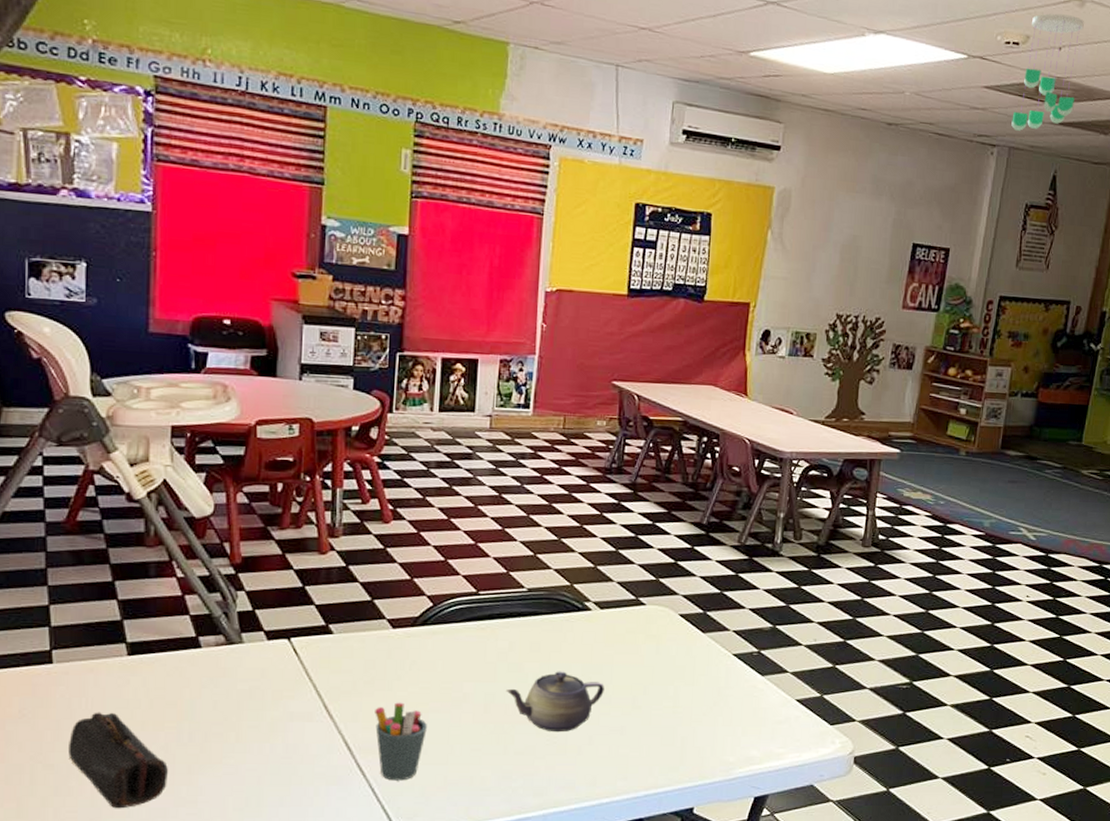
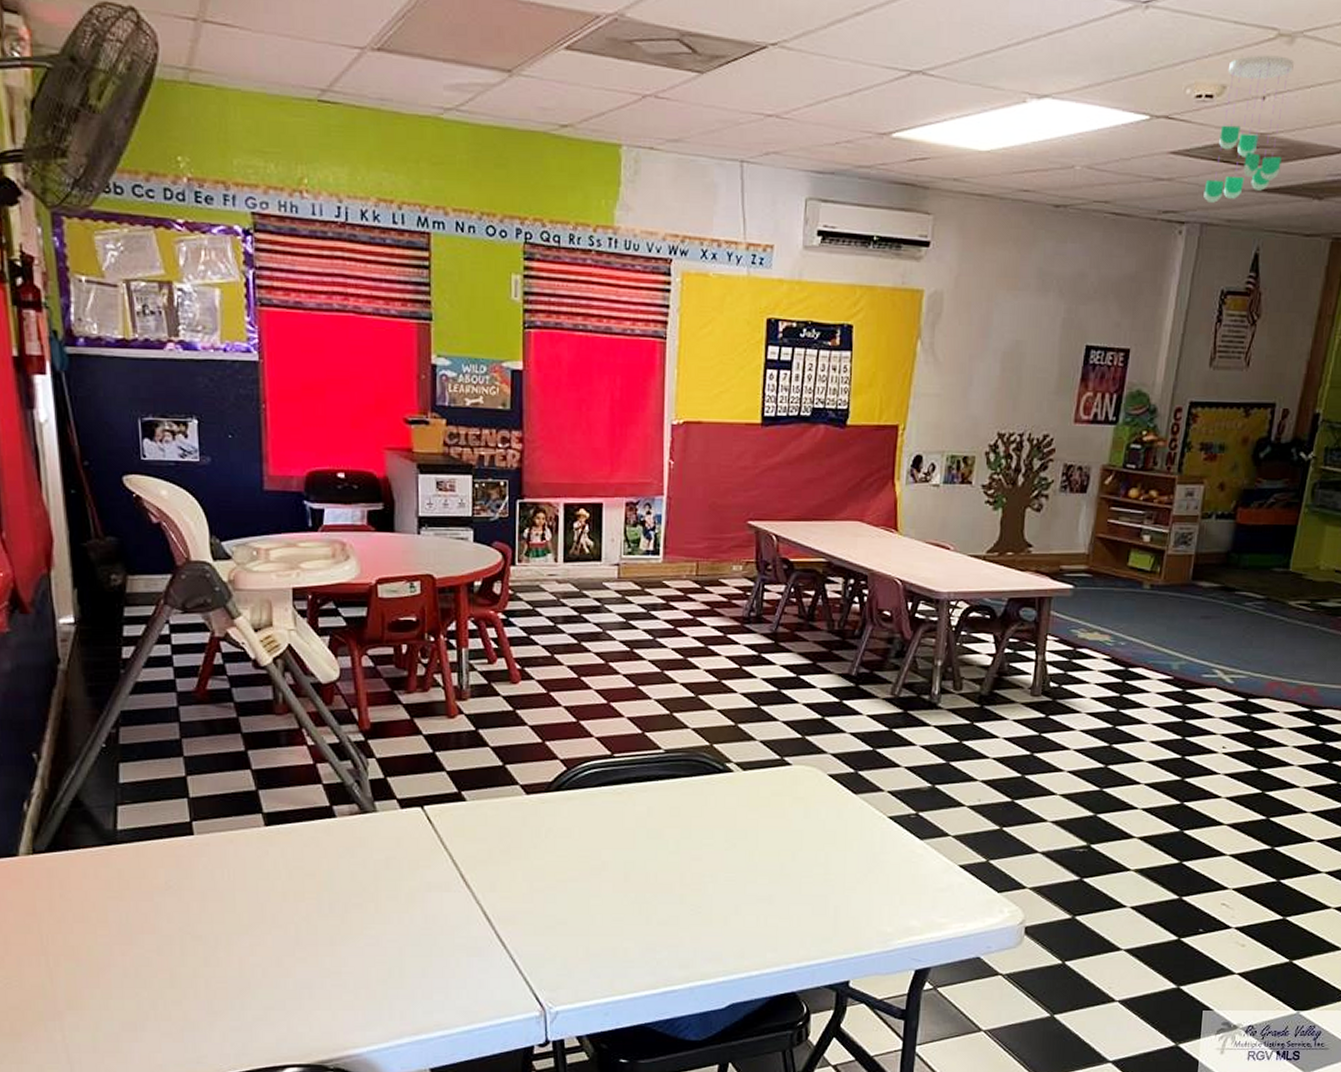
pencil case: present [68,712,168,809] -> none [214,883,311,980]
pen holder: present [375,702,427,781] -> none [512,871,566,952]
teapot: present [506,671,604,733] -> none [646,837,750,902]

